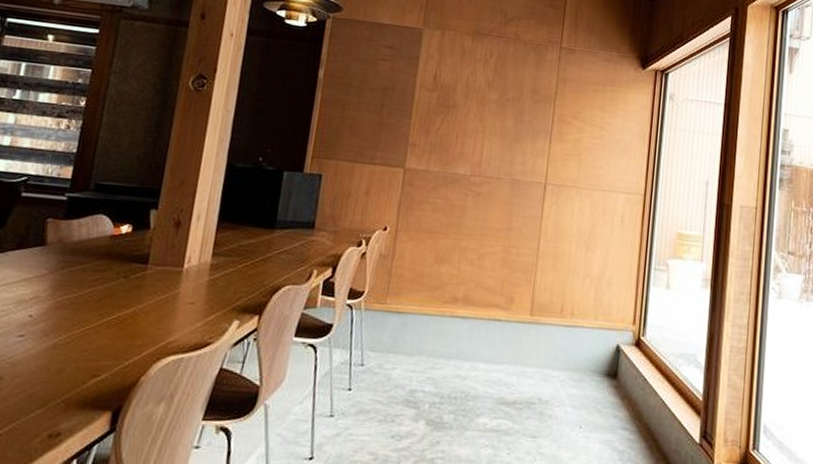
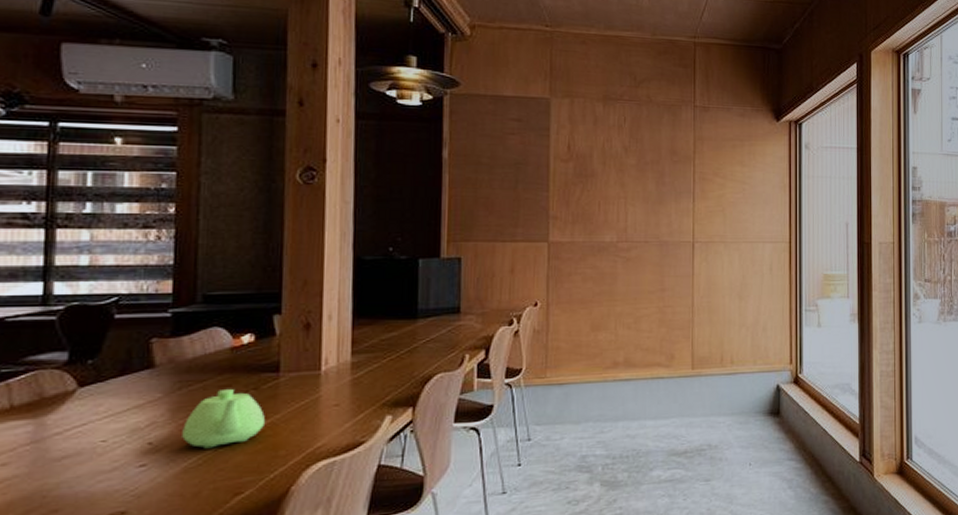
teapot: none [57,273,129,329] -> present [182,388,265,449]

